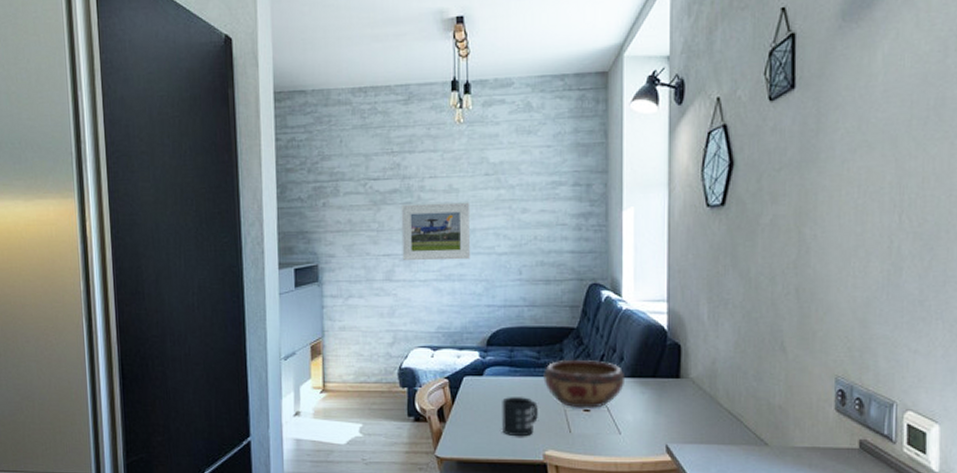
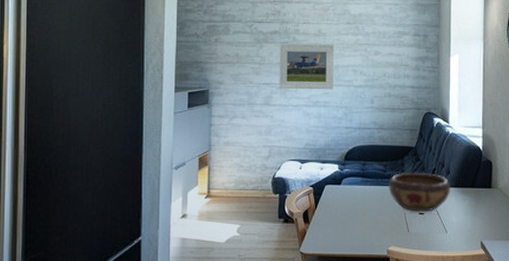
mug: present [502,397,538,437] -> none [355,202,384,236]

